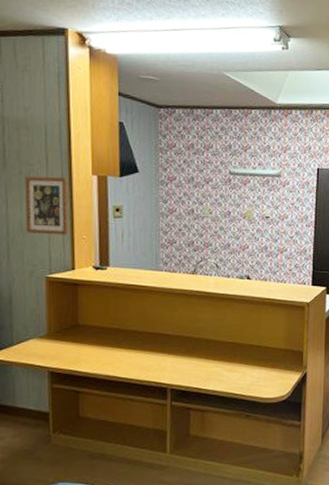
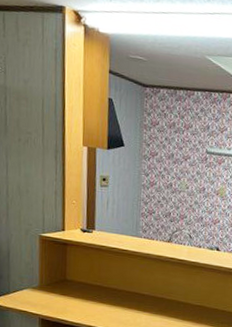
picture frame: present [25,176,68,235] -> none [23,143,61,199]

